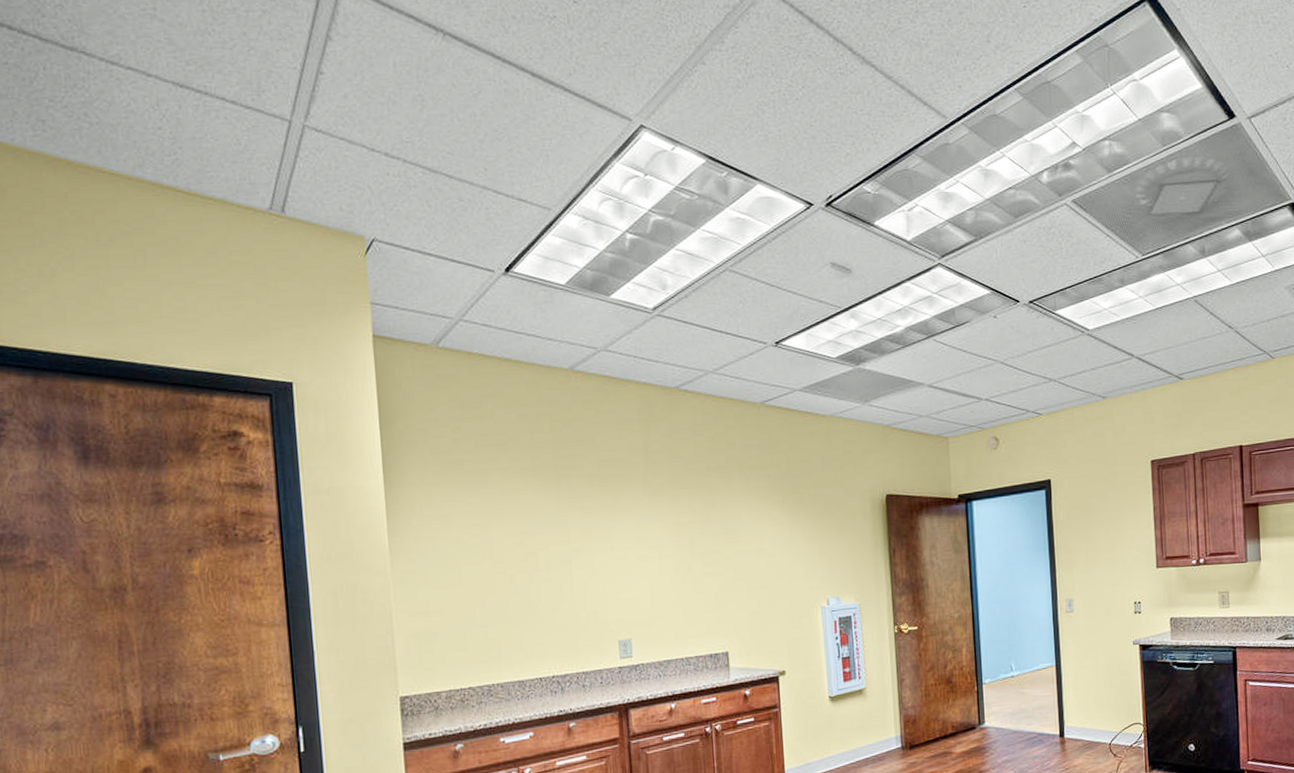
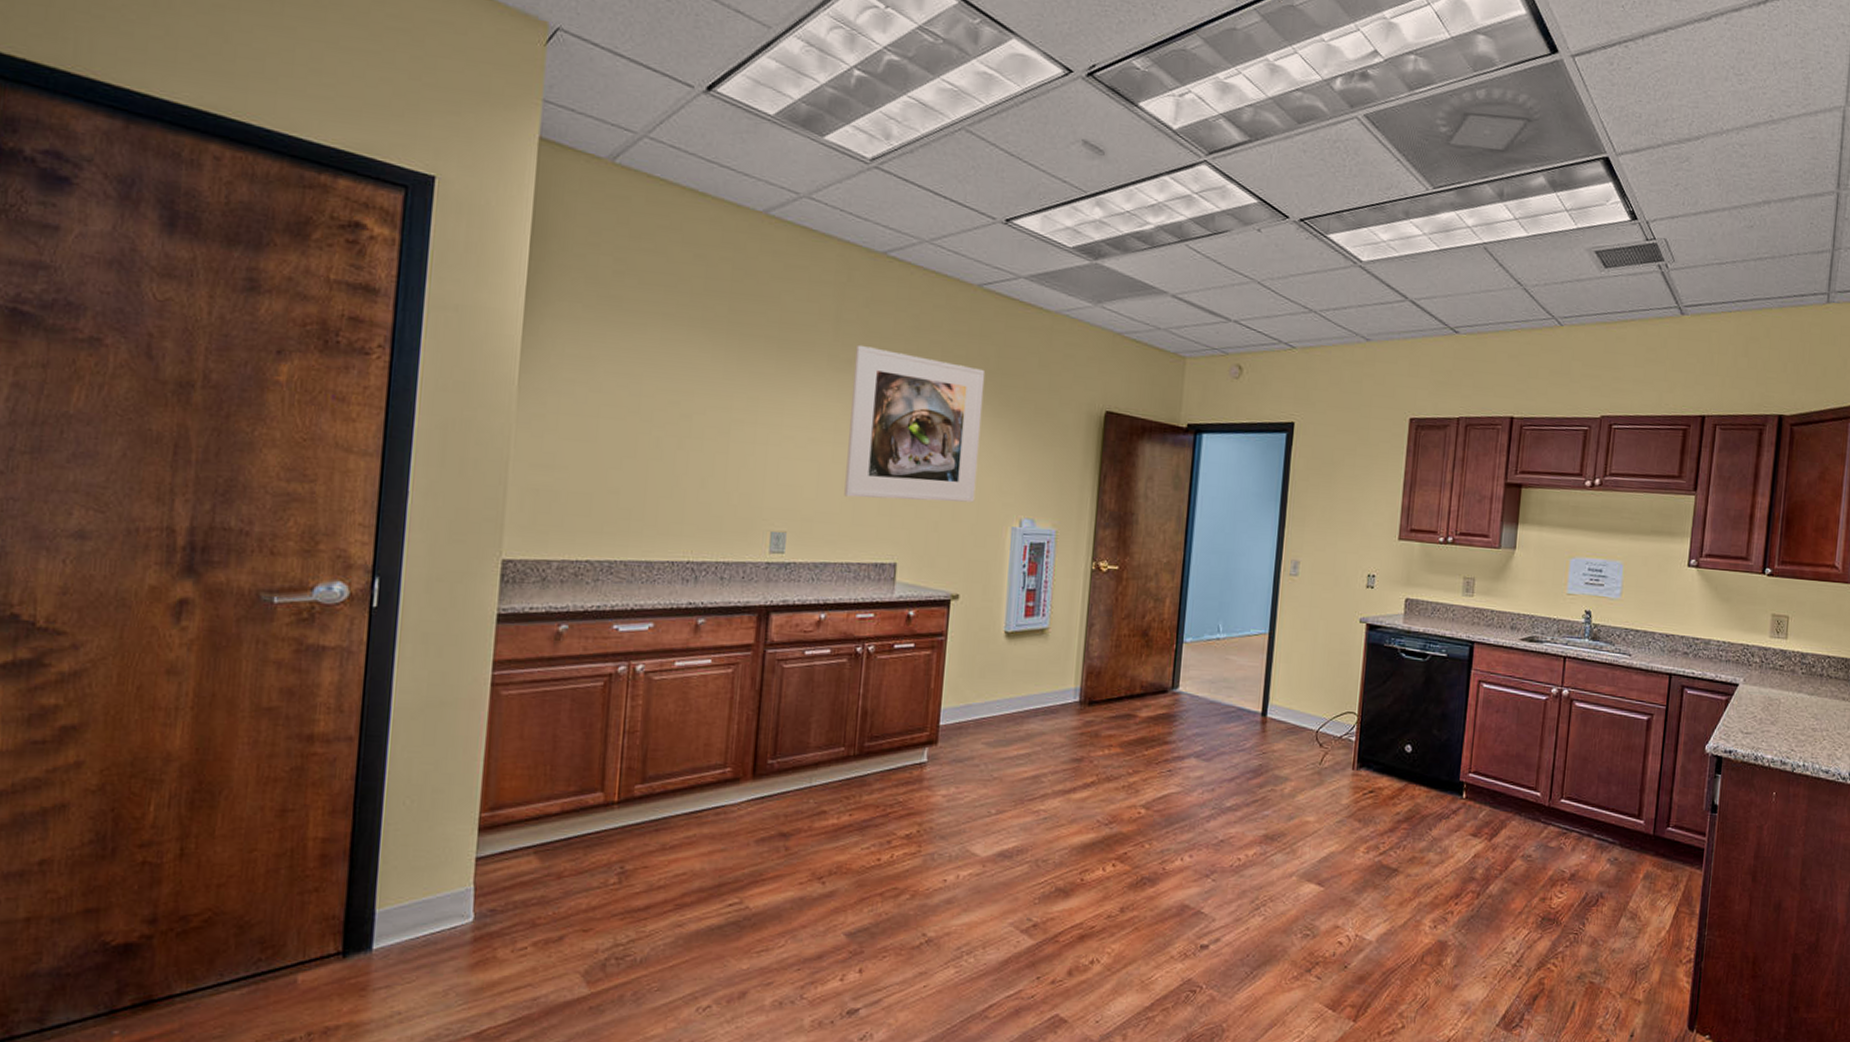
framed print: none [666,469,786,601] -> present [844,344,986,503]

